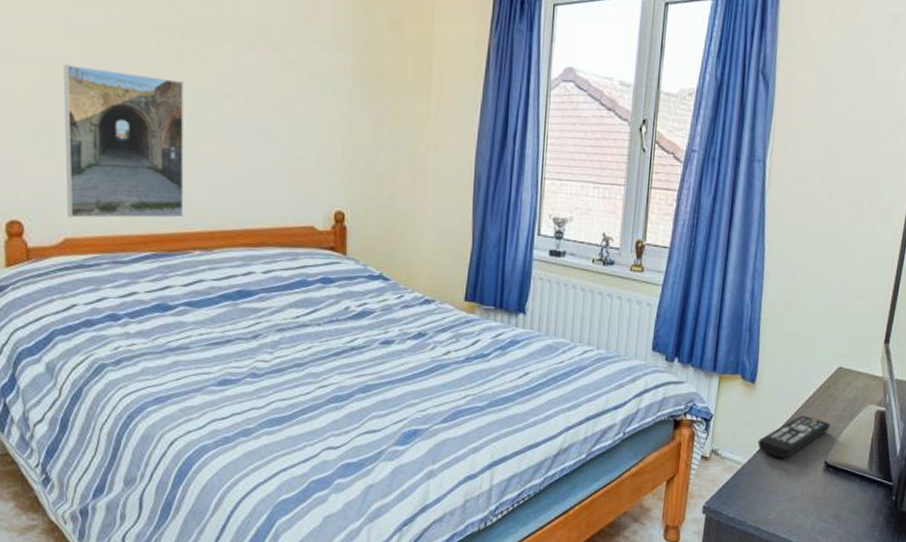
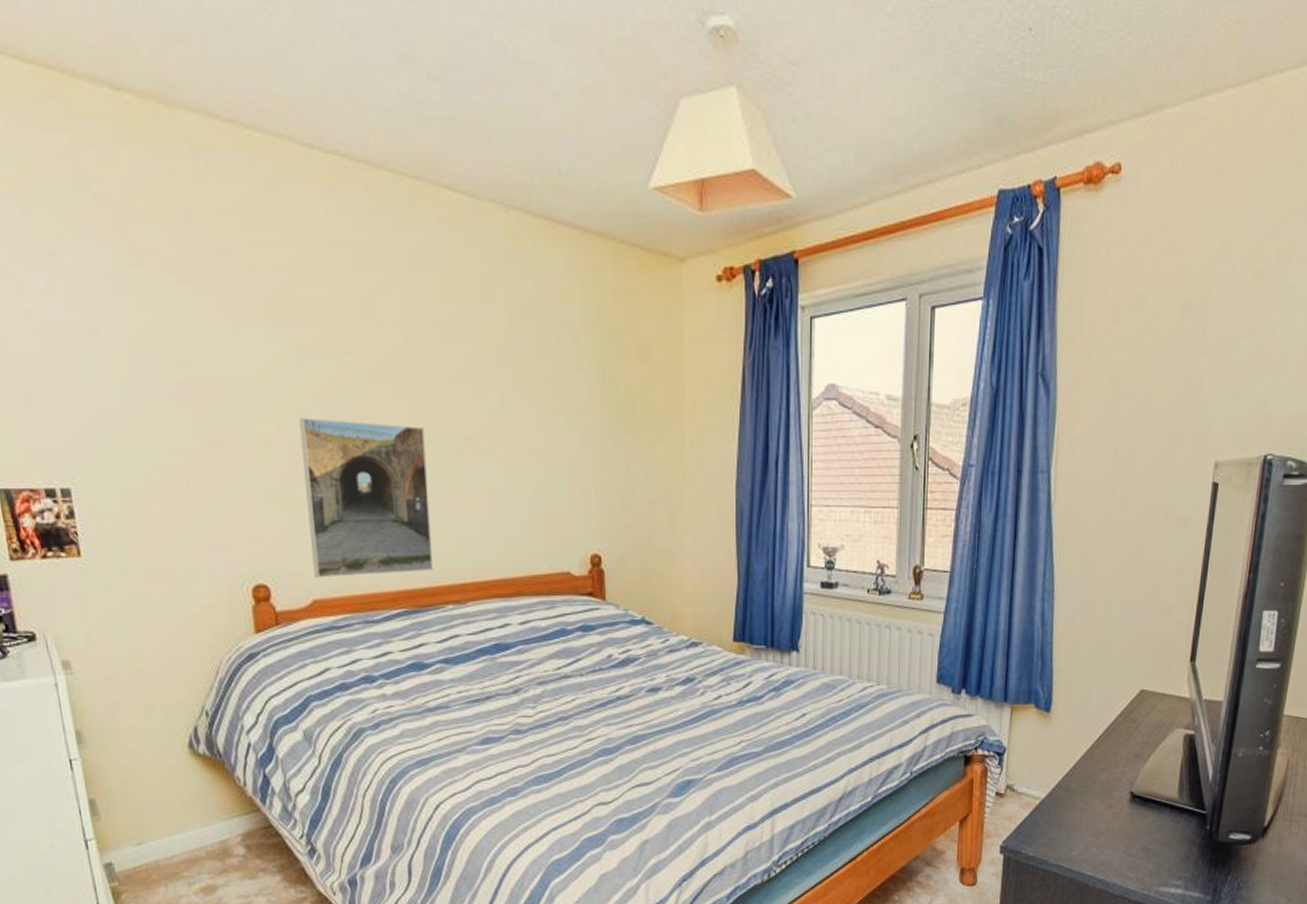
remote control: present [757,415,830,458] -> none [1056,743,1135,791]

